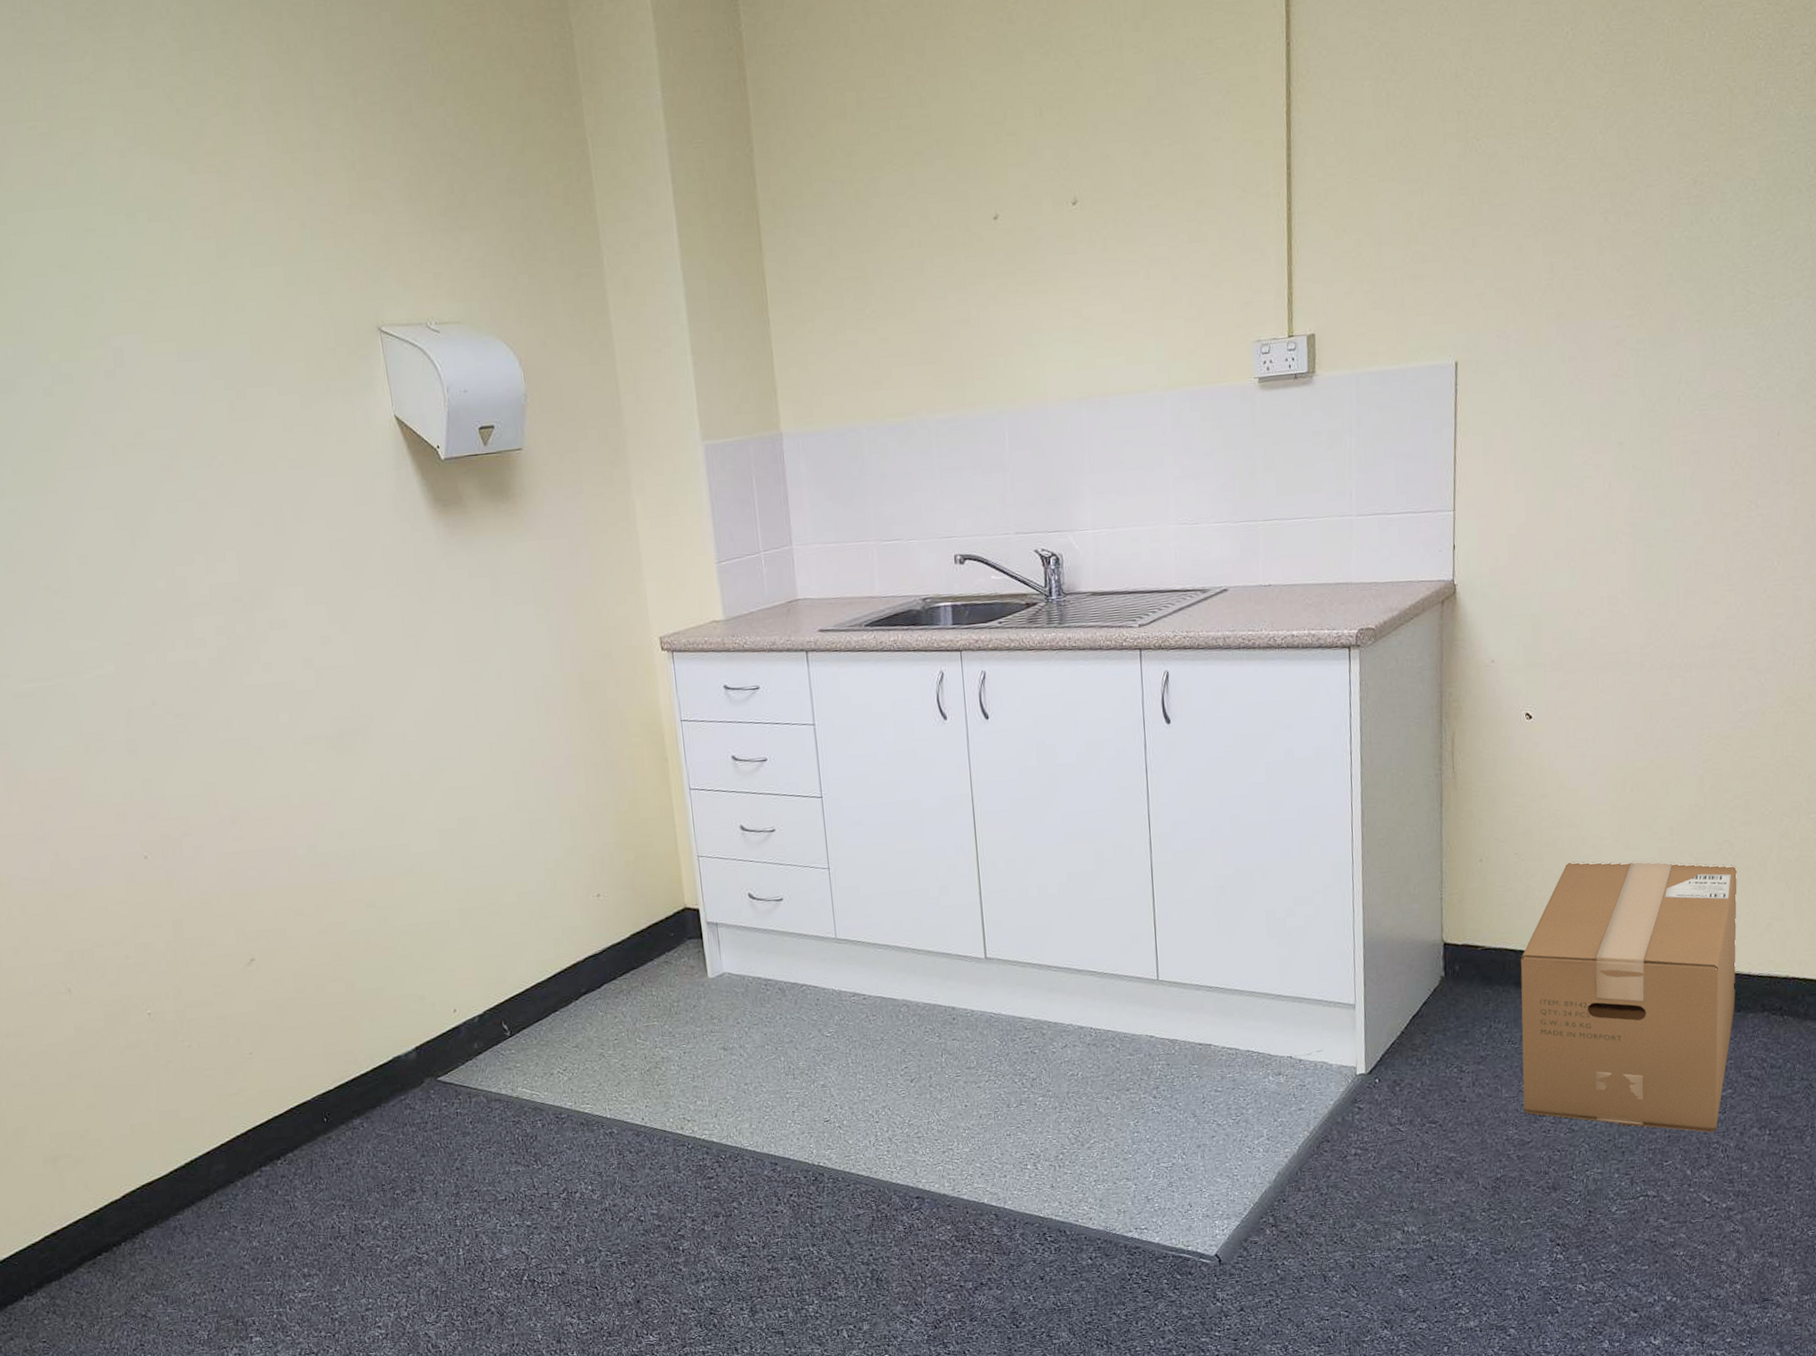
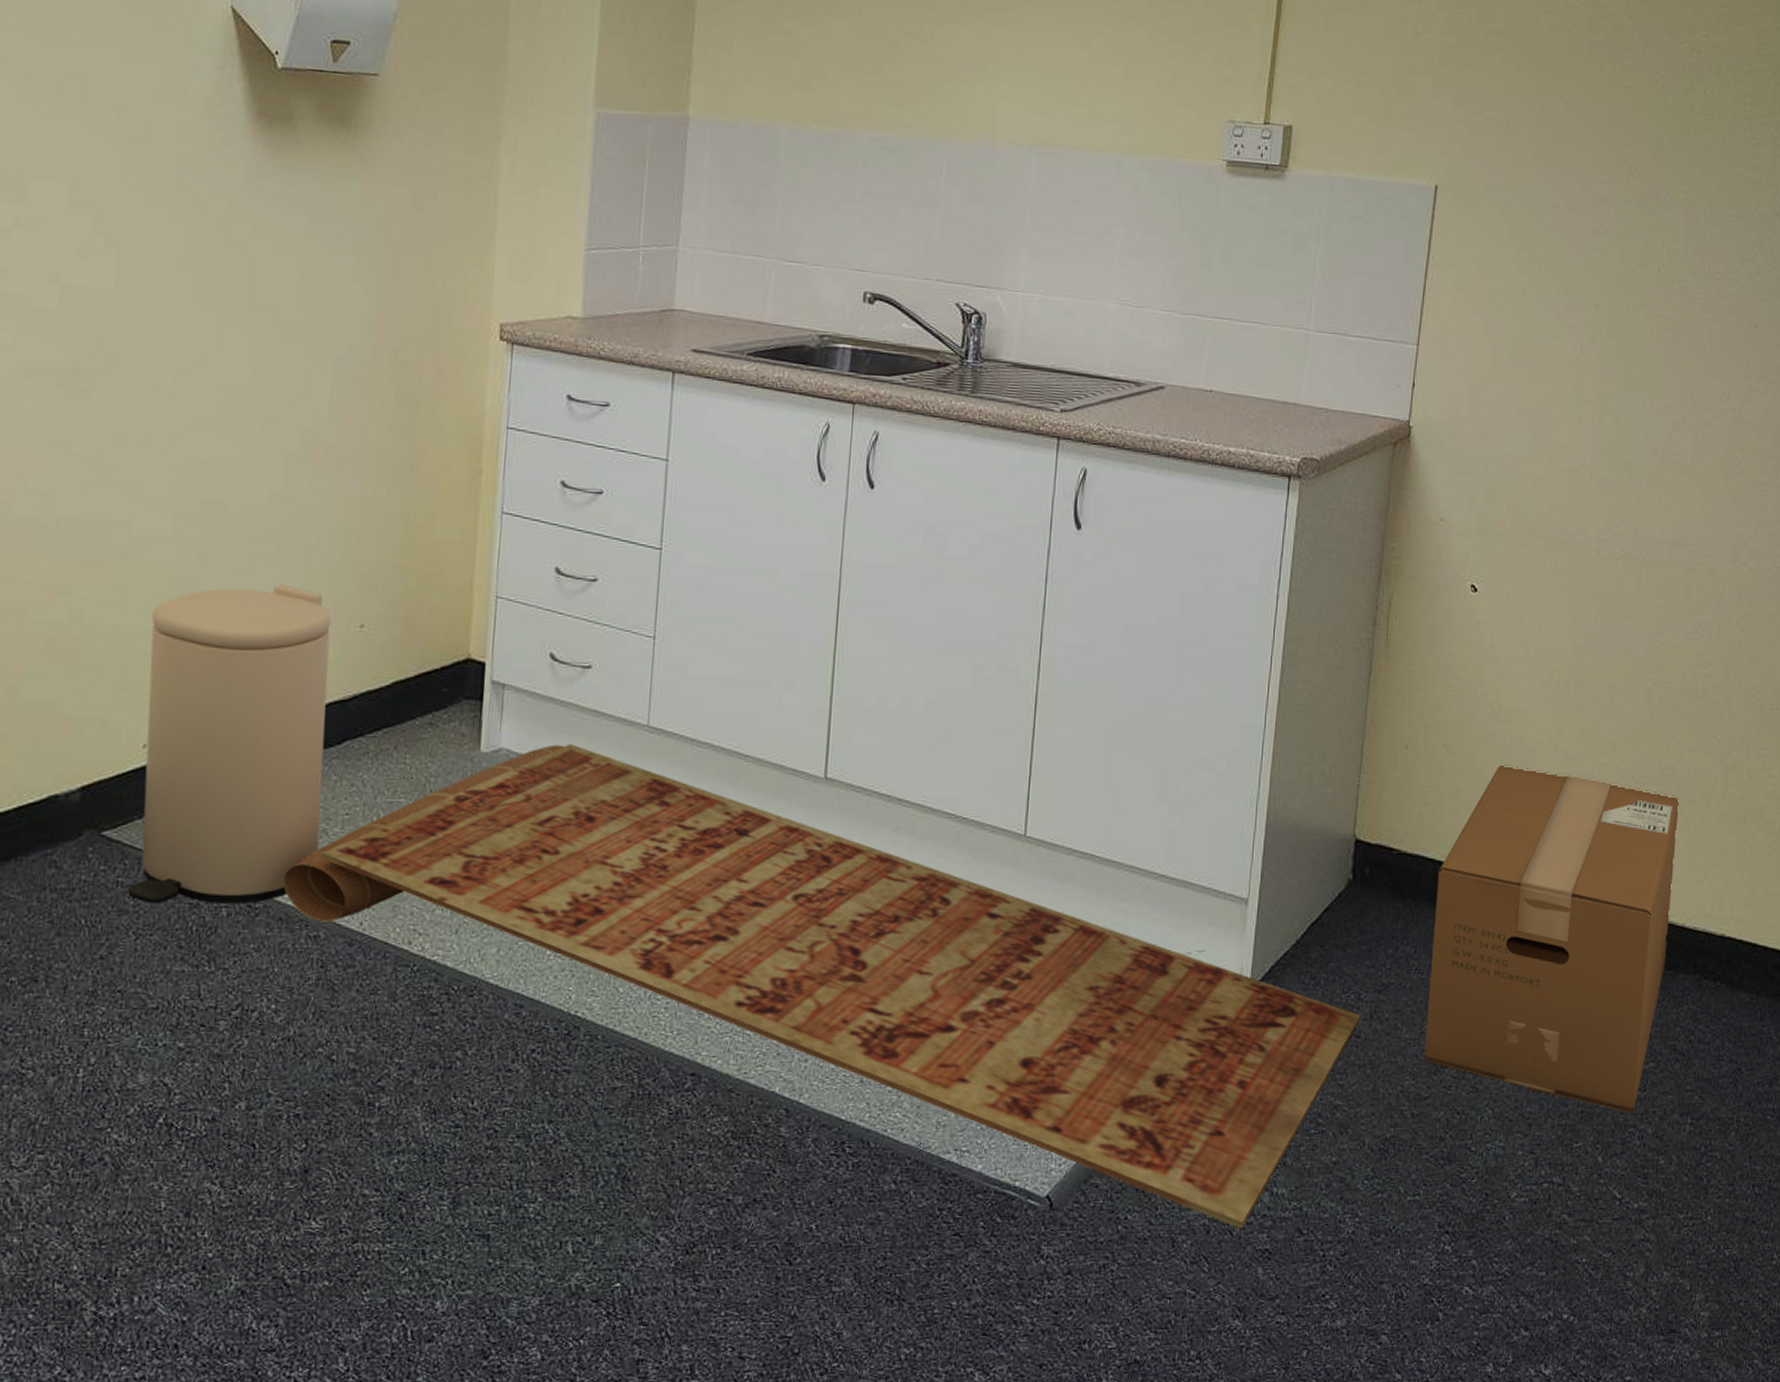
pedal bin: none [438,873,600,1125] -> present [128,584,332,904]
floor mat: none [578,961,1465,1262] -> present [283,743,1361,1229]

